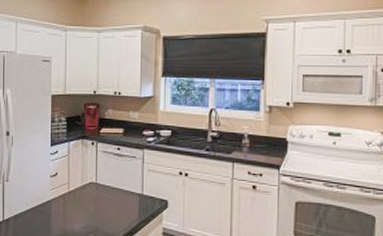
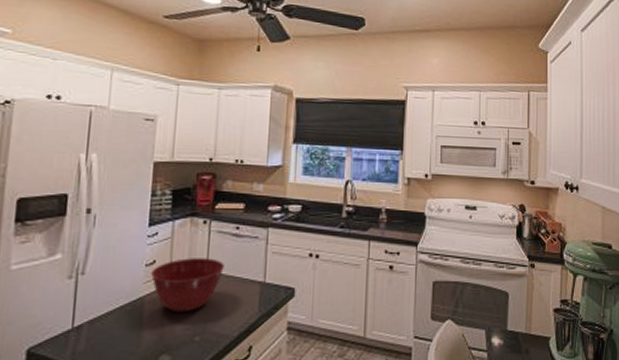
mixing bowl: none [55,172,110,215] -> present [151,258,224,313]

